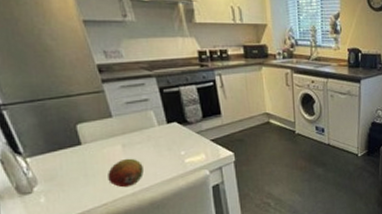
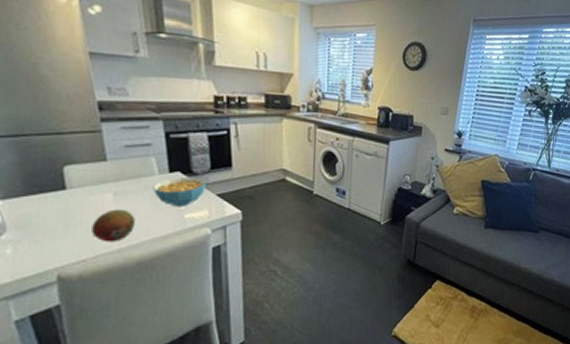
cereal bowl: none [154,126,201,154] -> present [153,177,206,207]

